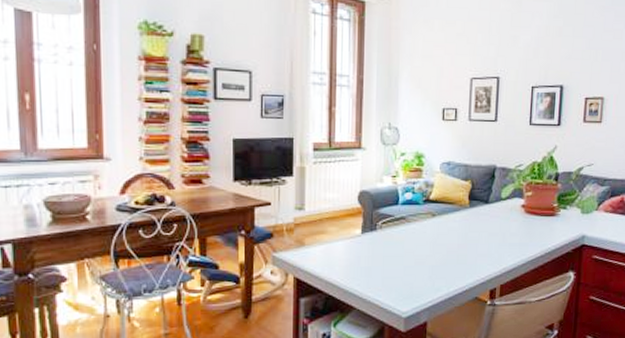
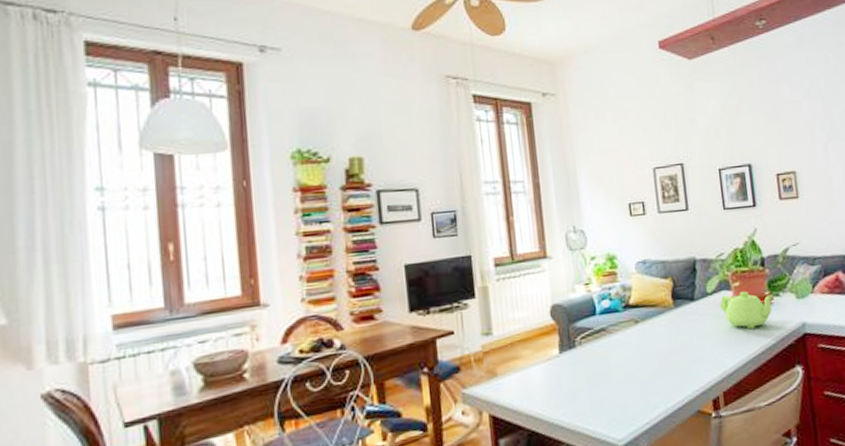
teapot: none [510,201,561,235] -> present [719,291,774,329]

